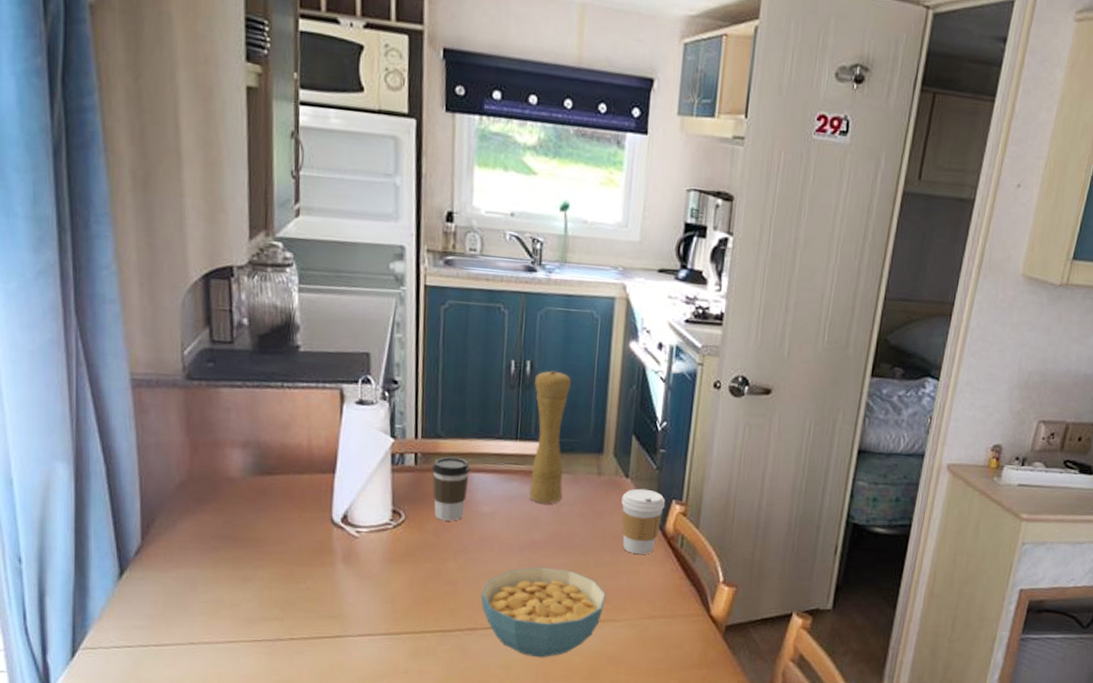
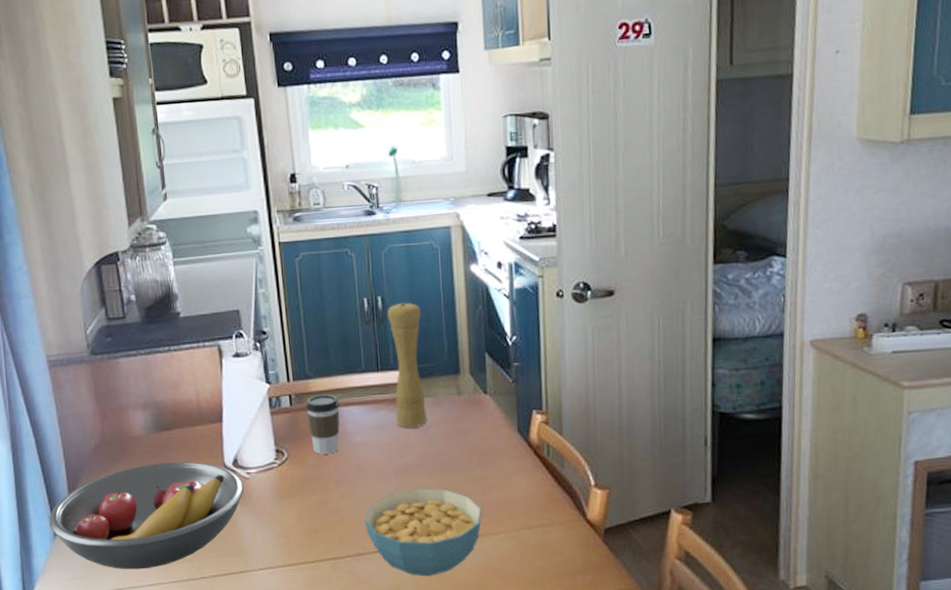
fruit bowl: none [113,509,351,624] -> present [49,461,244,570]
coffee cup: present [621,488,666,554] -> none [483,402,527,467]

